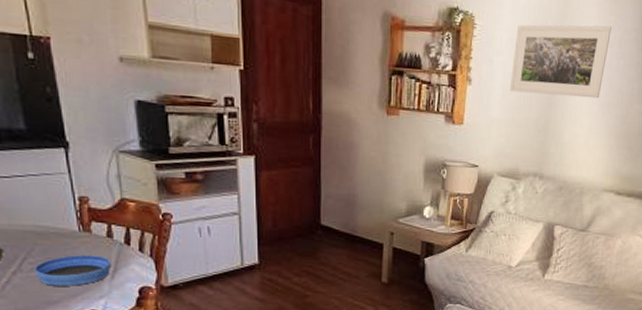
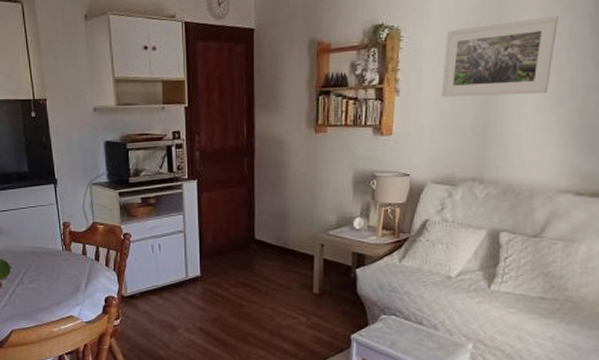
bowl: present [34,255,112,286] -> none [31,270,85,296]

